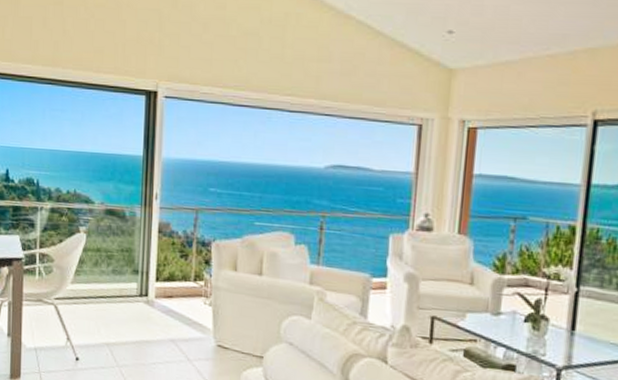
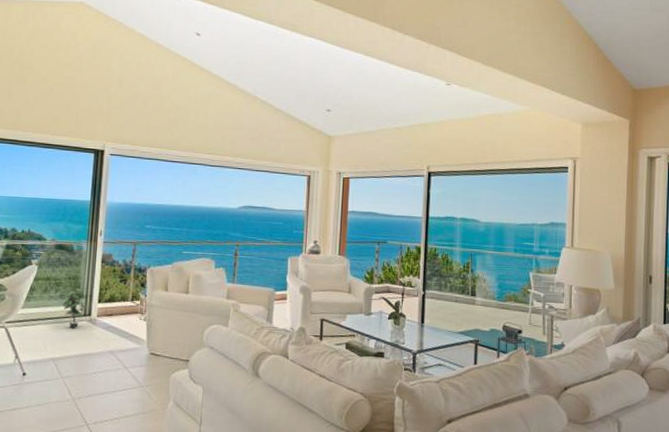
potted plant: none [116,262,143,310] -> present [63,288,88,328]

